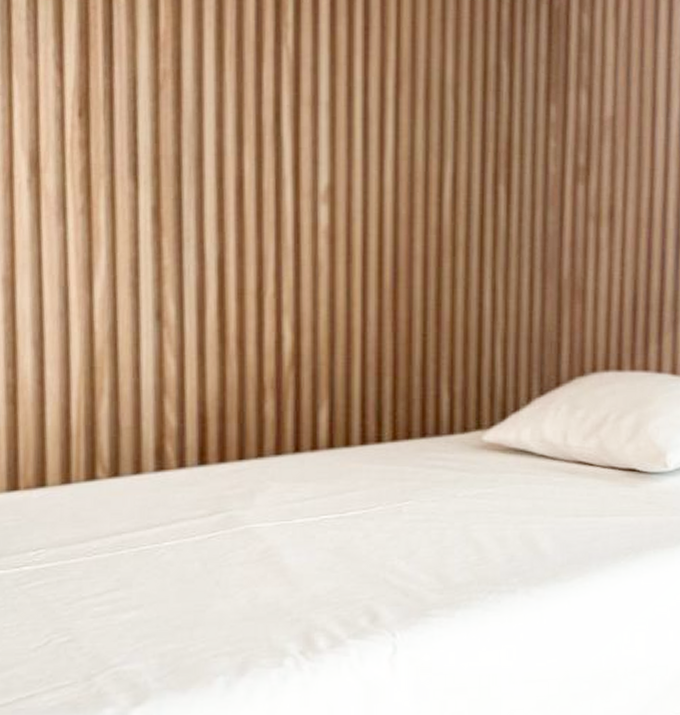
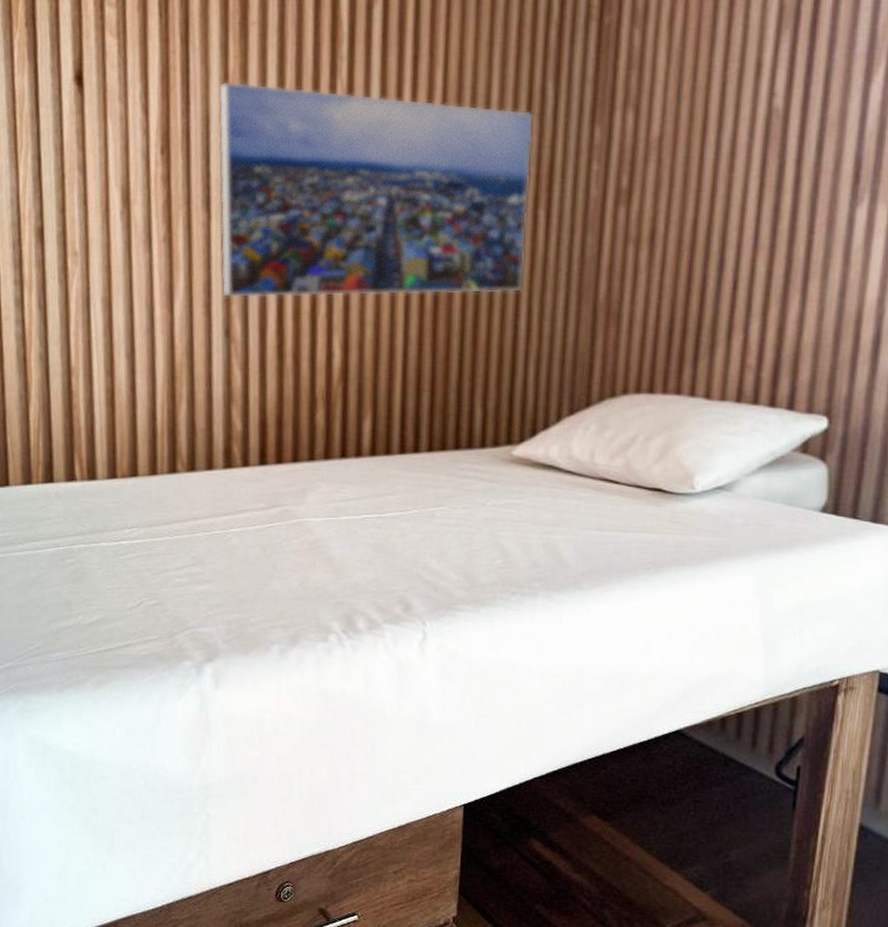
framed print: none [147,41,490,277] -> present [218,80,534,298]

